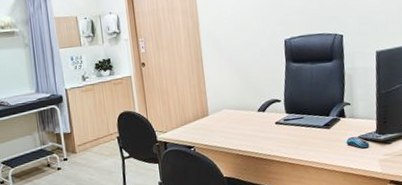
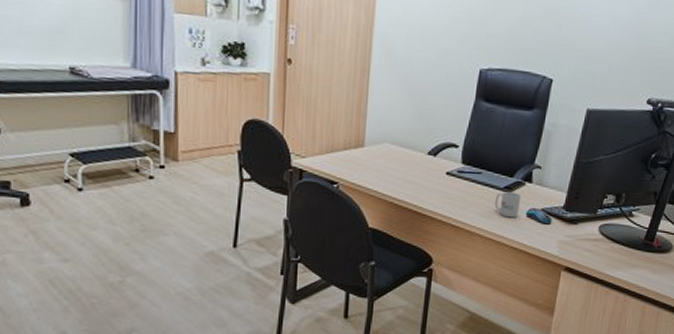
mug: none [318,127,341,149] -> present [494,192,522,218]

